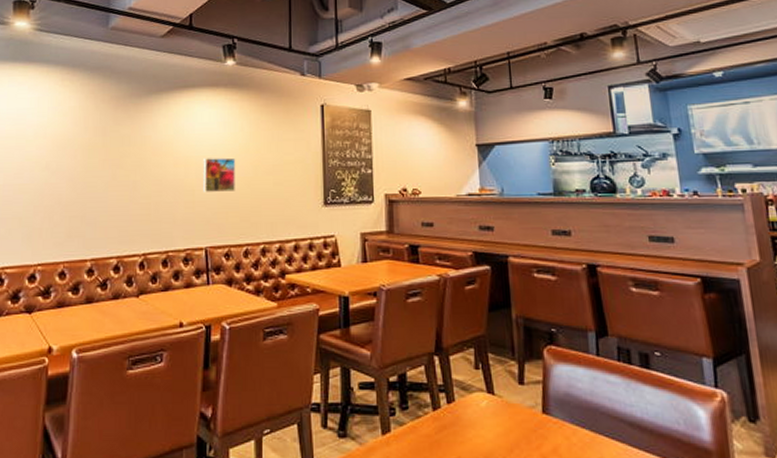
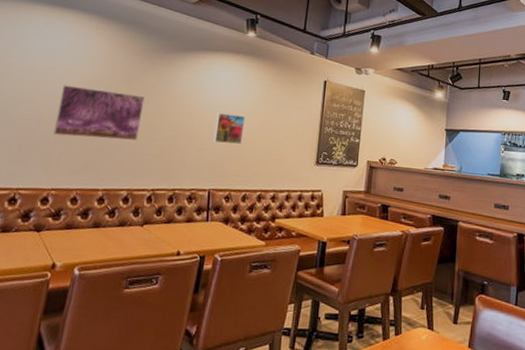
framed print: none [32,147,122,204] -> present [53,85,145,140]

